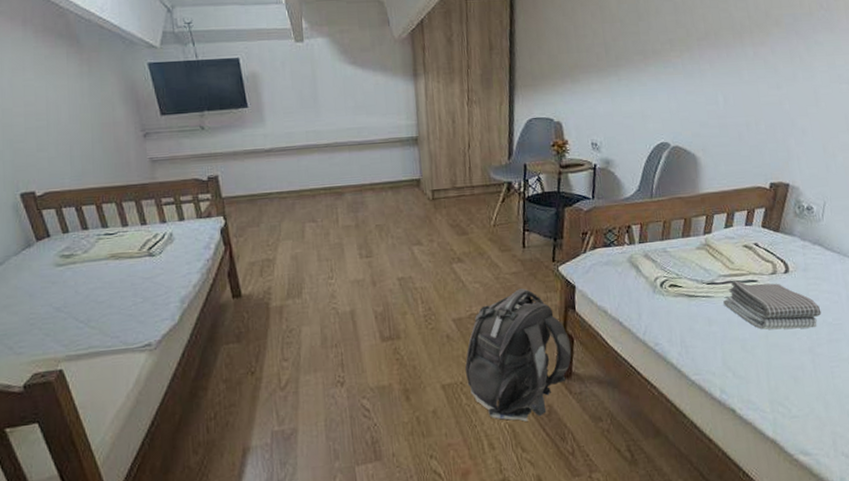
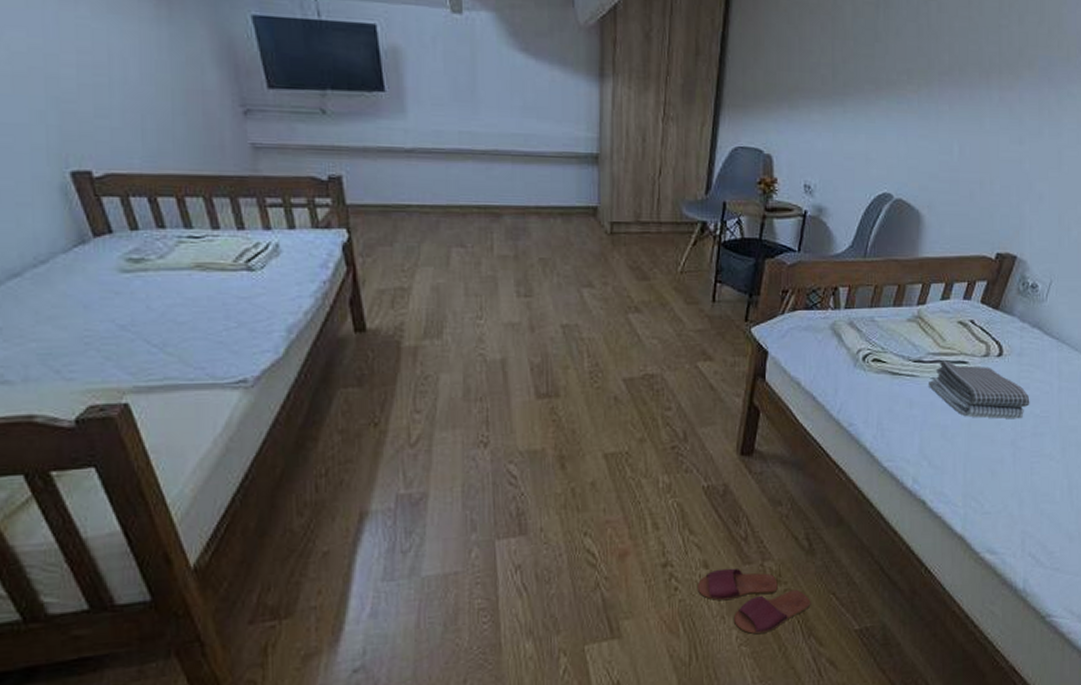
backpack: present [464,288,572,422] -> none [632,349,756,501]

